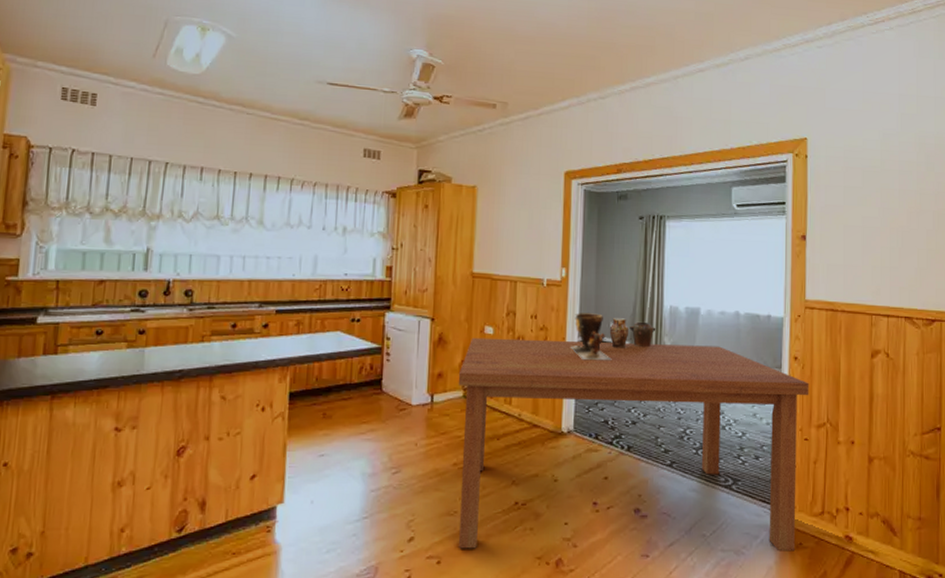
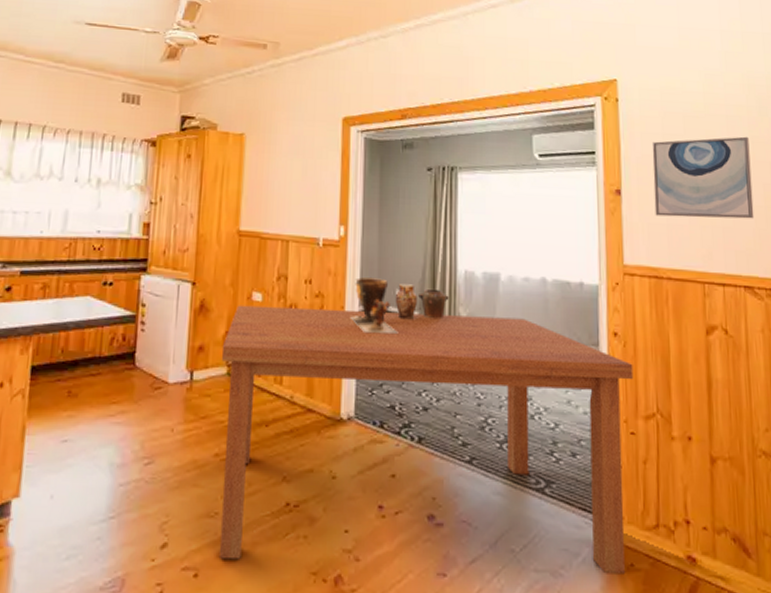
wall art: none [834,189,917,260] -> present [652,136,754,219]

